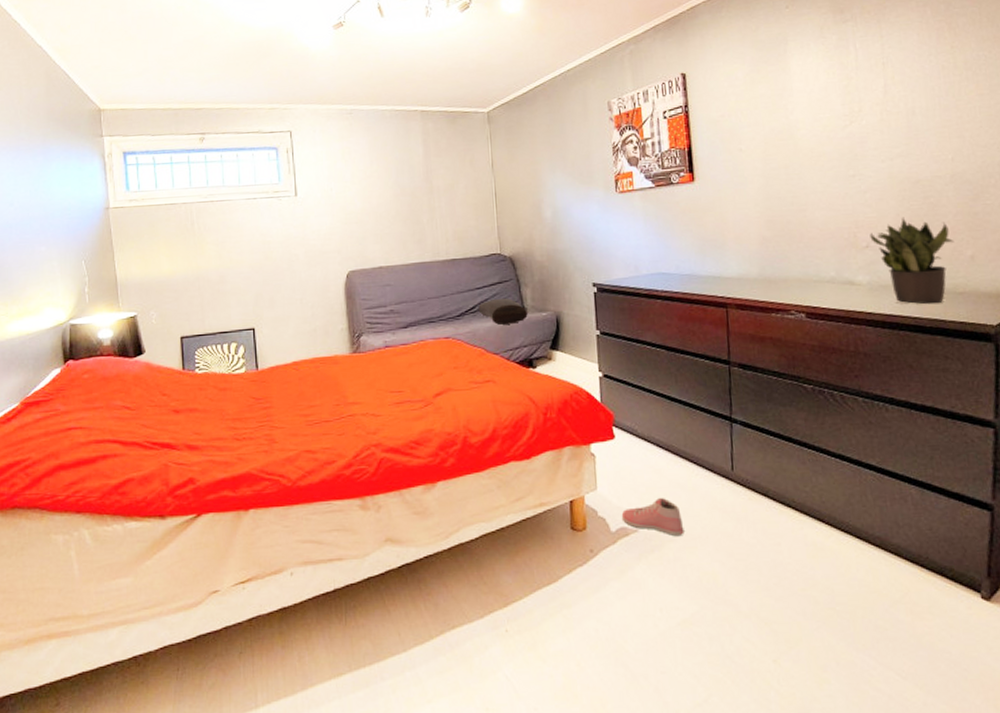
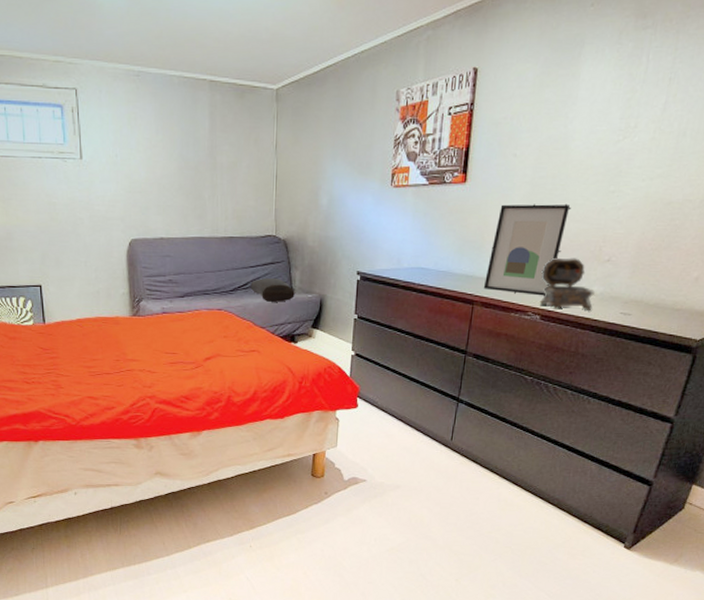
sneaker: present [621,498,684,537] -> none [354,457,404,487]
picture frame: none [734,192,813,292] -> present [483,203,572,296]
jewelry box: none [795,247,863,306] -> present [540,257,595,311]
potted plant: present [870,217,955,304] -> none [613,236,686,316]

